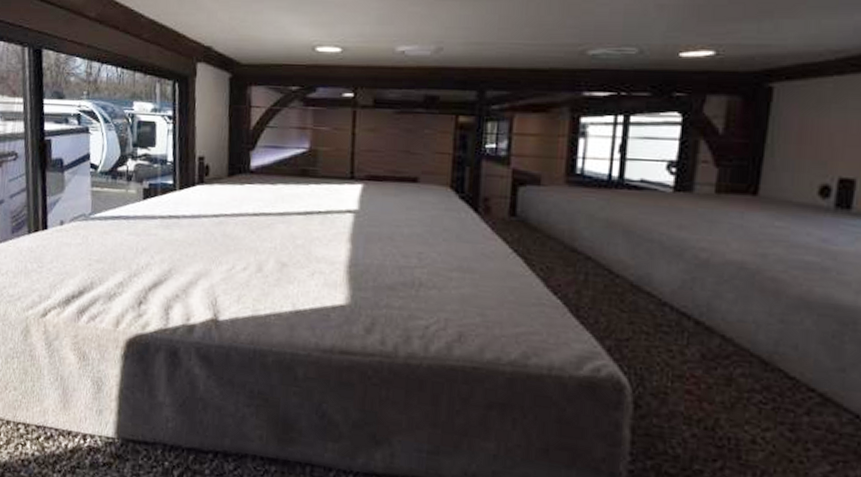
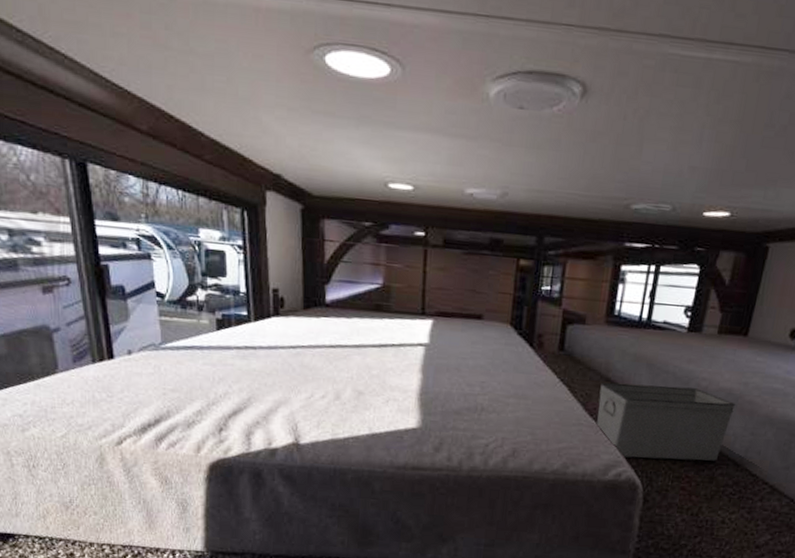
storage bin: none [563,253,753,357] -> present [596,382,736,461]

